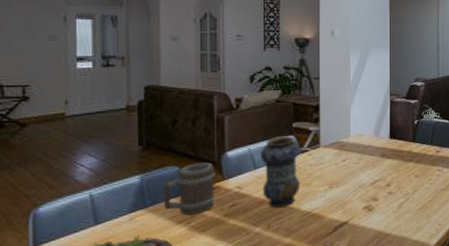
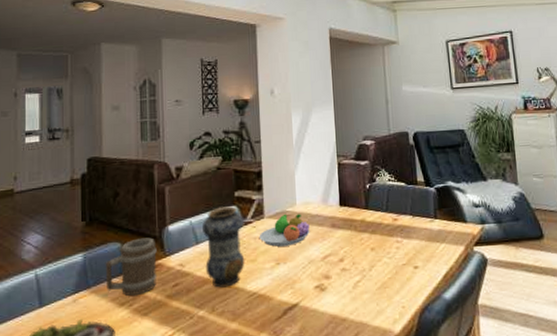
fruit bowl: none [314,144,362,173] -> present [259,213,310,247]

